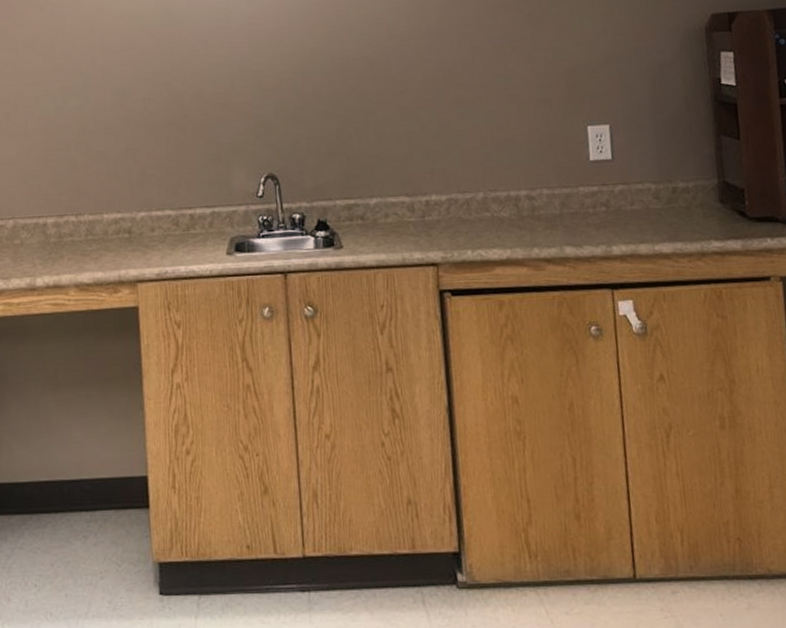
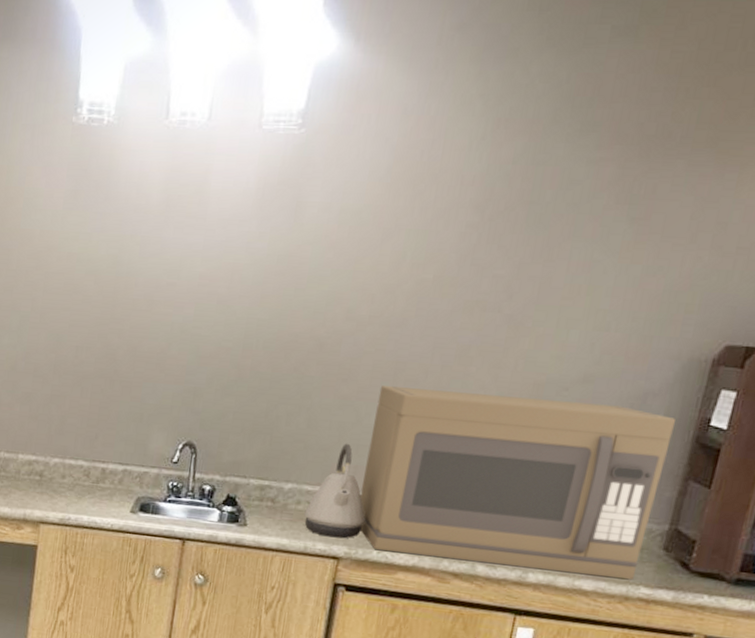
kettle: none [394,150,453,245] -> present [304,443,366,539]
microwave: none [434,78,703,250] -> present [359,386,675,580]

